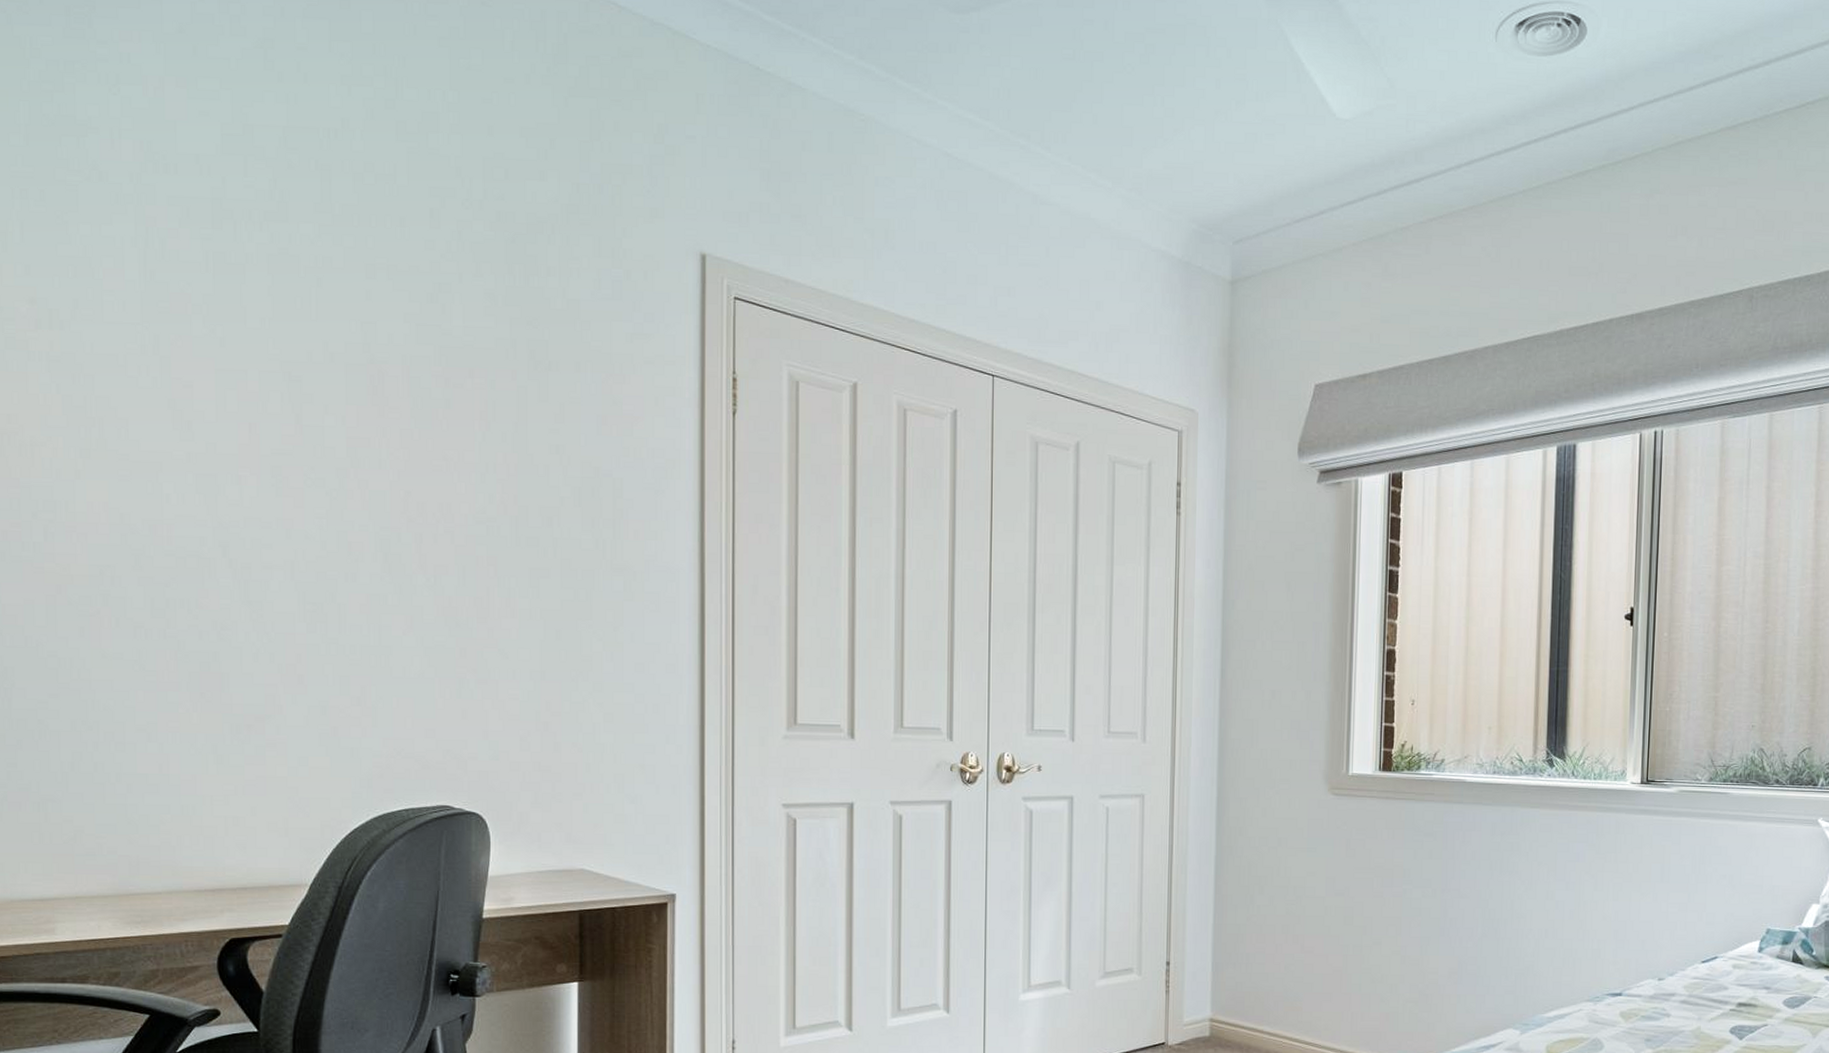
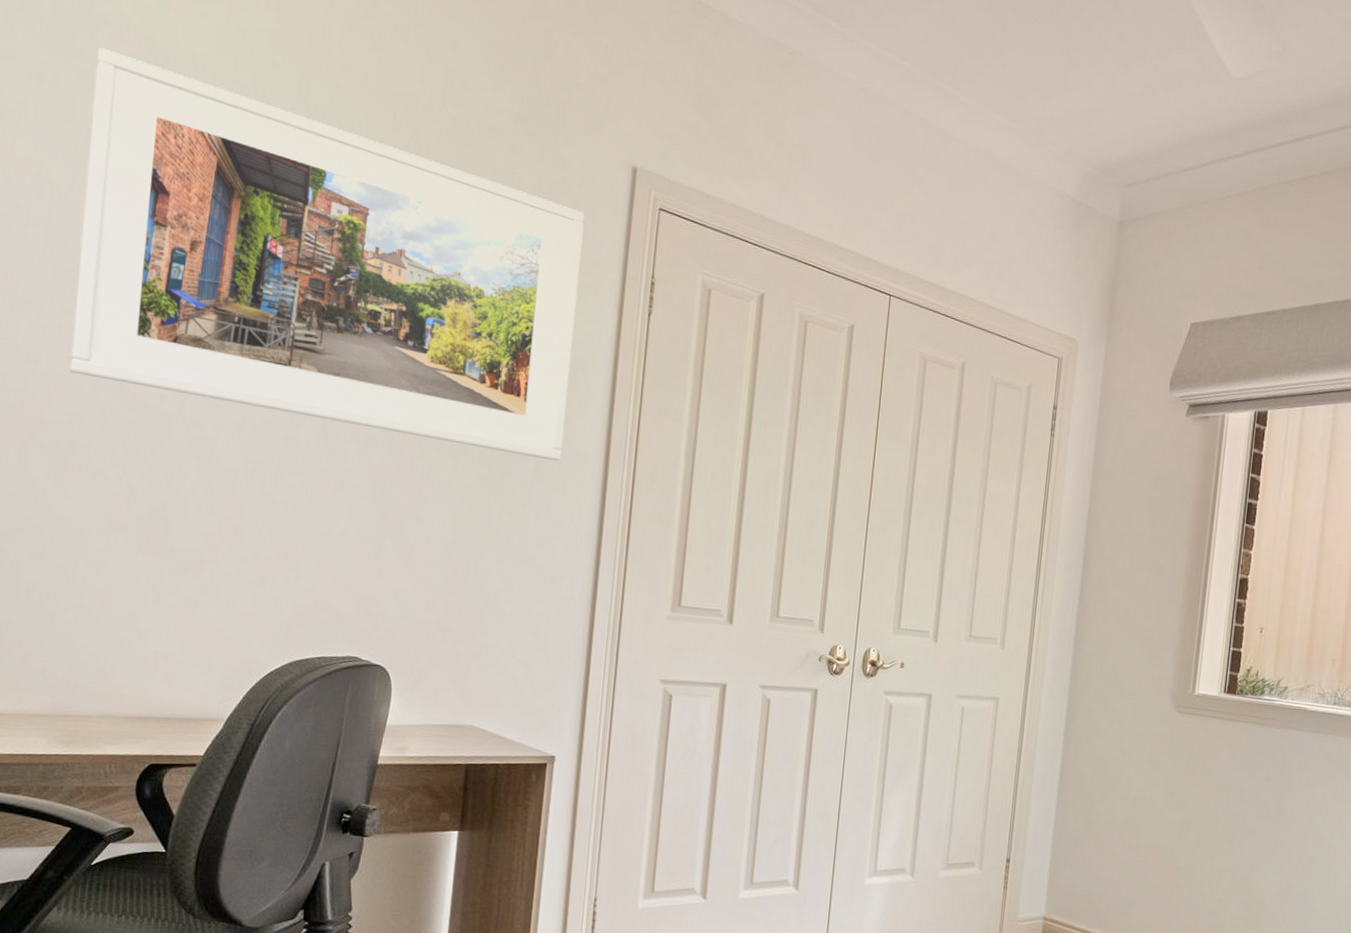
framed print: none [86,157,653,579] -> present [69,48,585,462]

